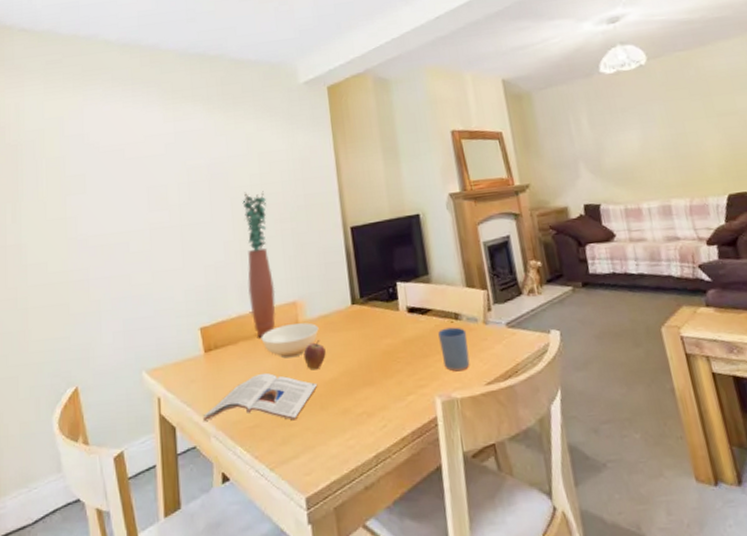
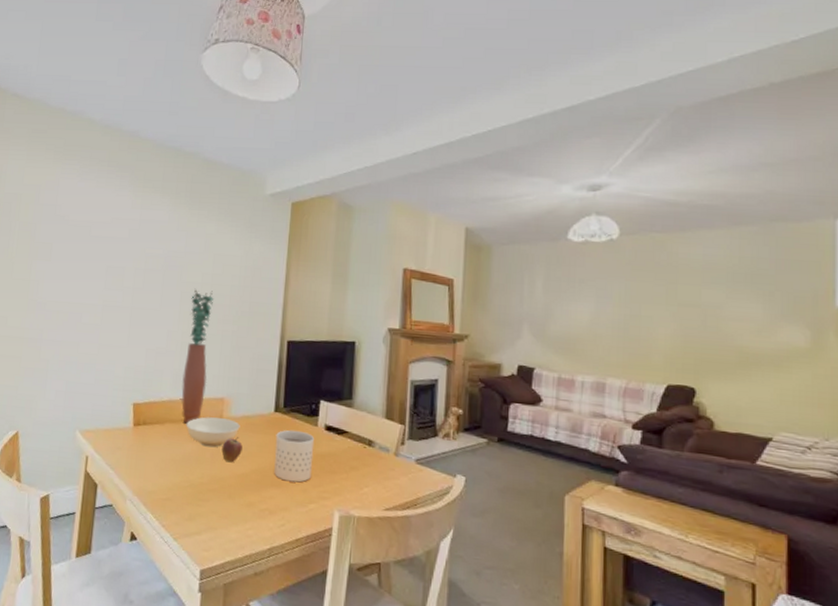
magazine: present [202,372,318,421] -> none [122,454,230,502]
mug: none [358,319,405,377] -> present [274,429,315,483]
mug: present [438,327,470,372] -> none [348,451,377,493]

